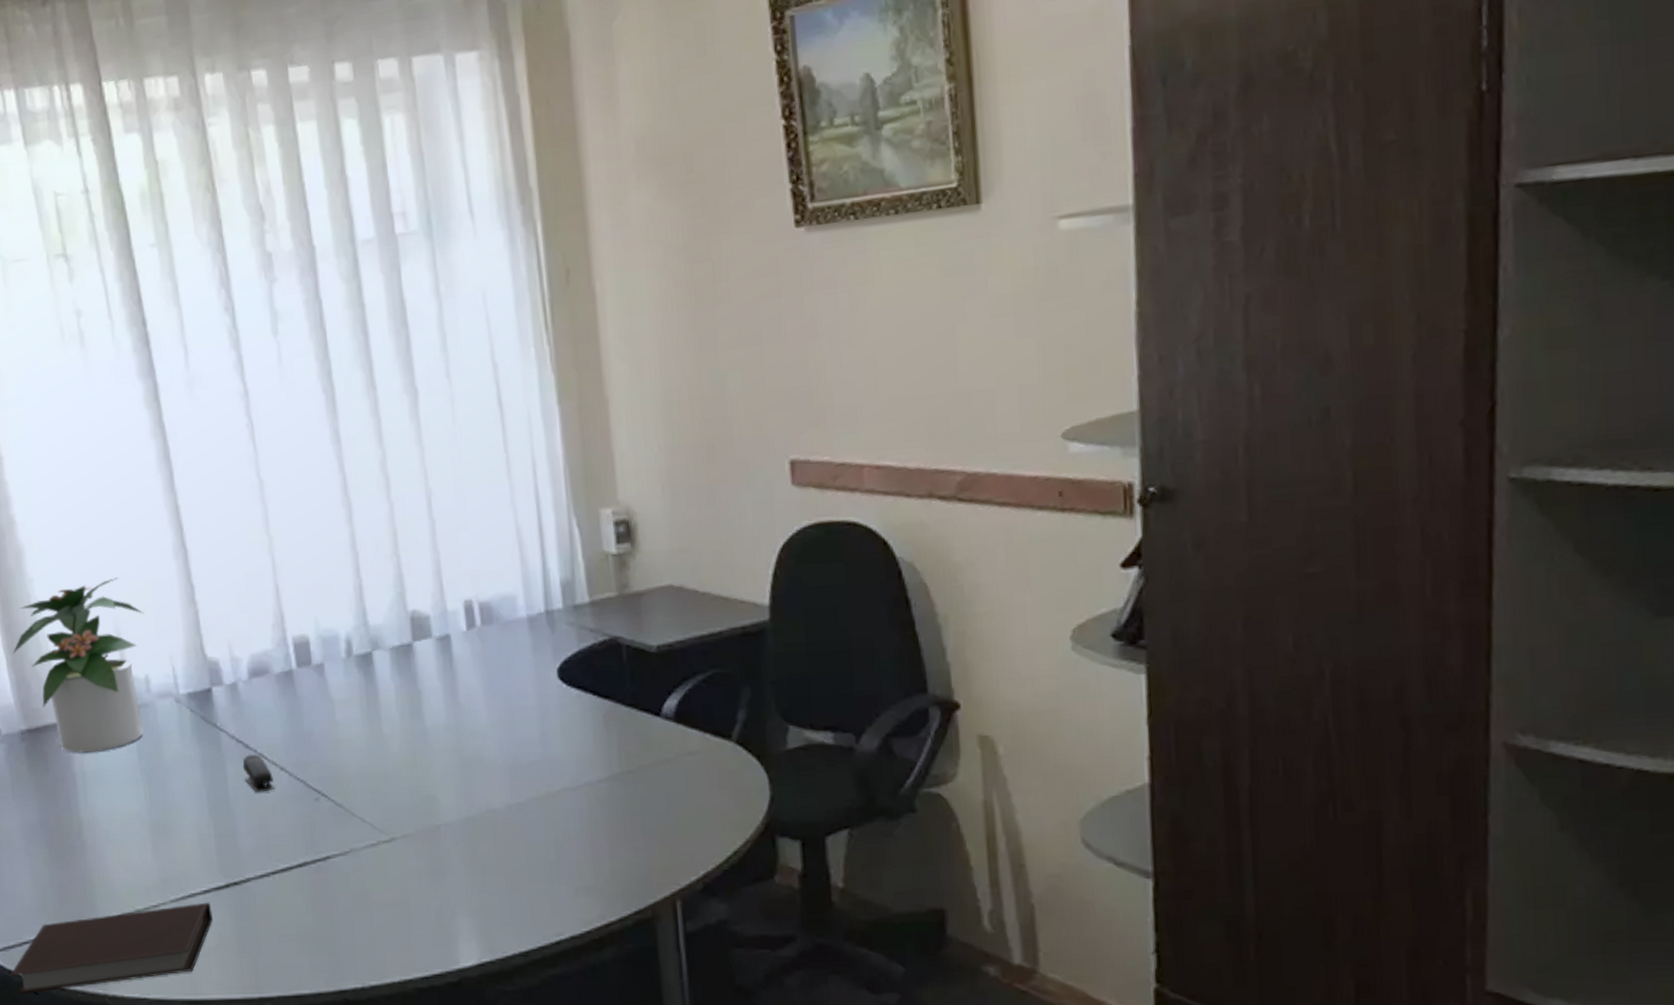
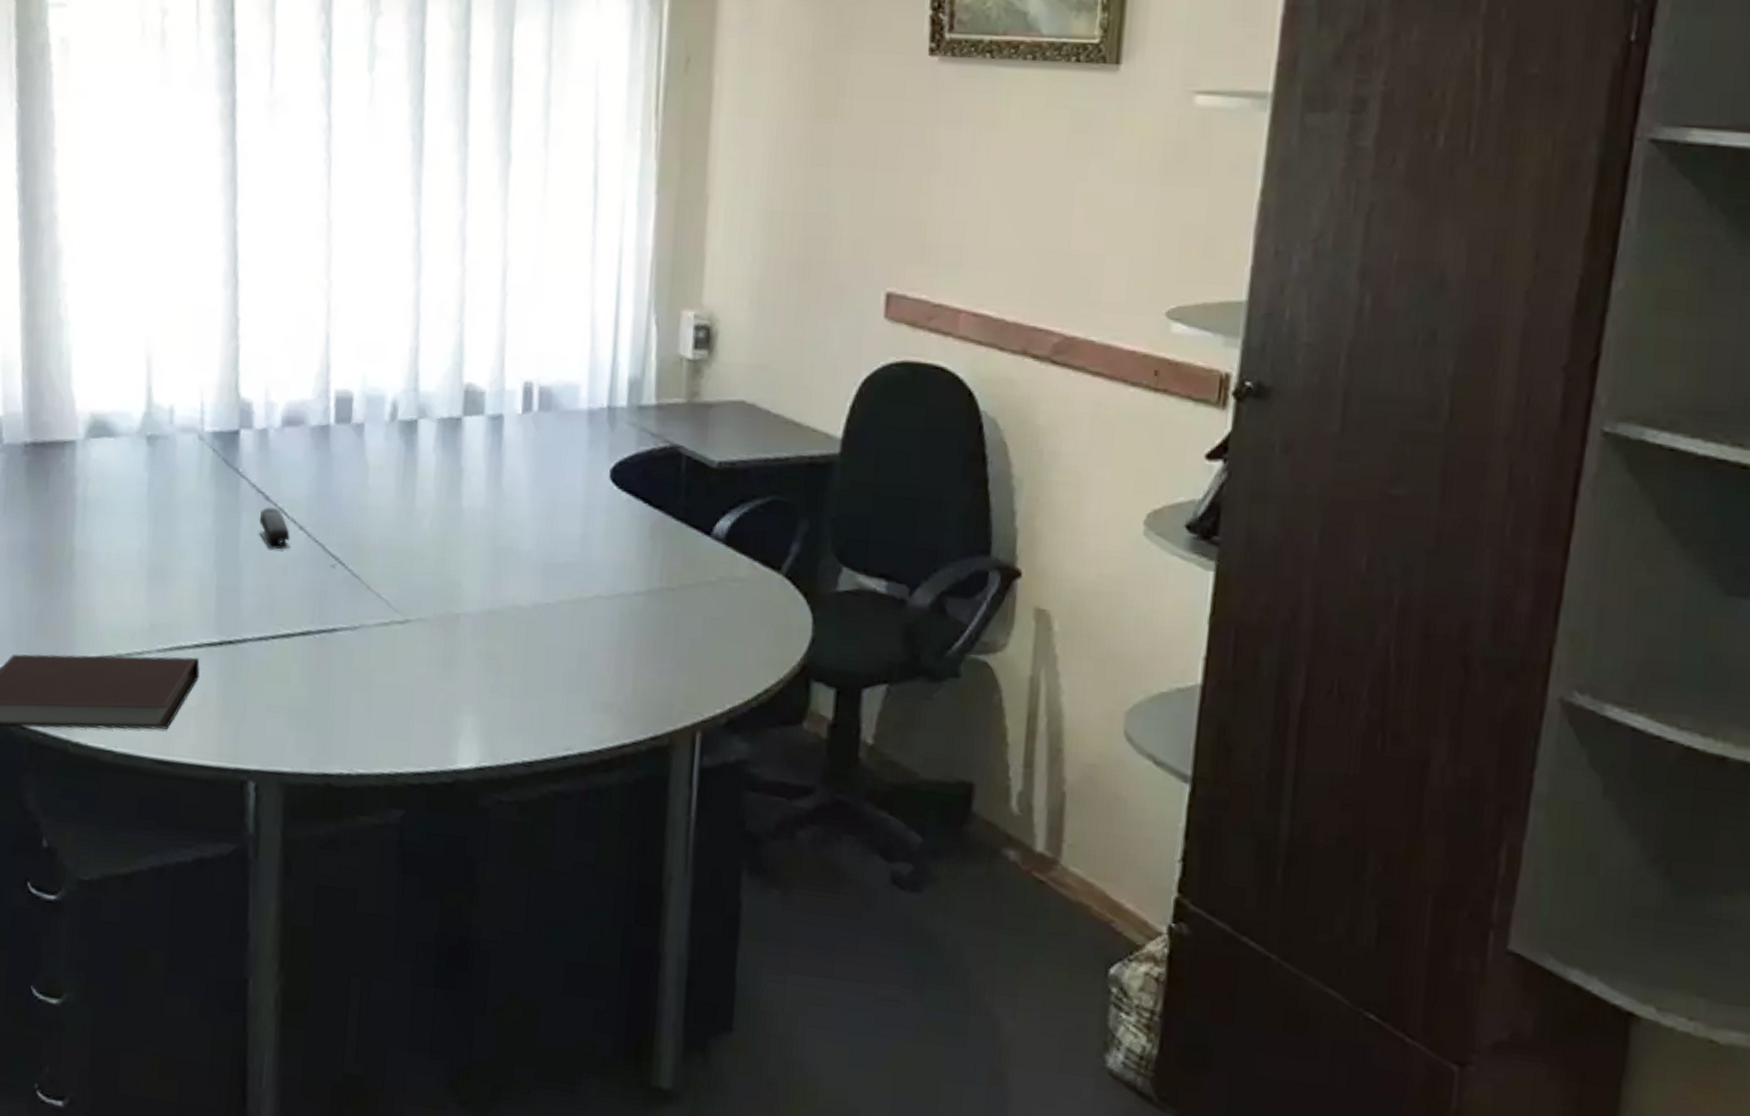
potted plant: present [13,577,144,753] -> none [31,296,180,479]

